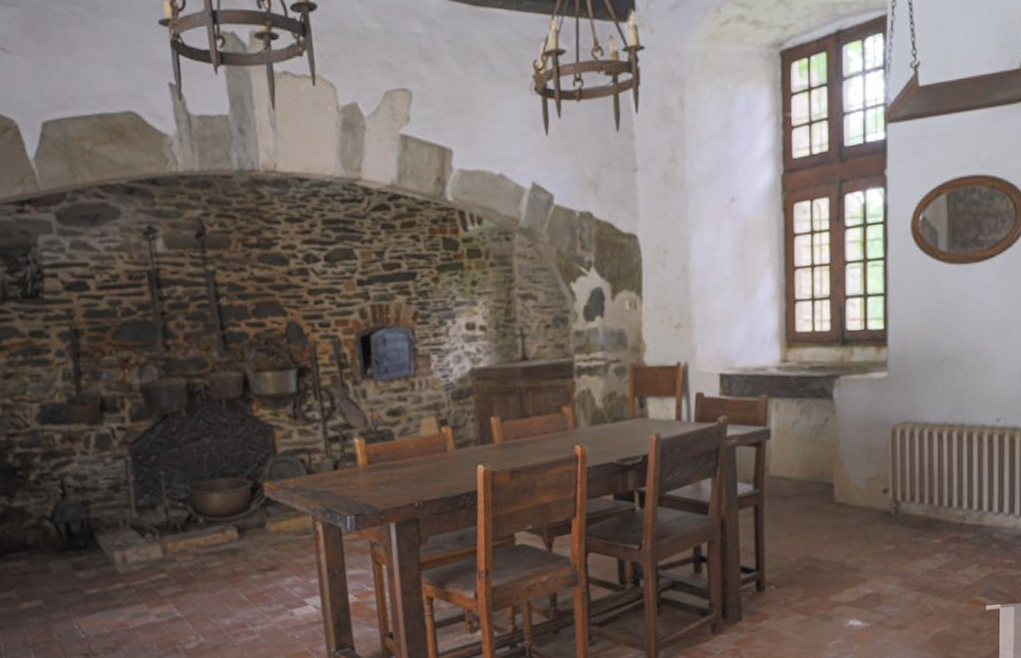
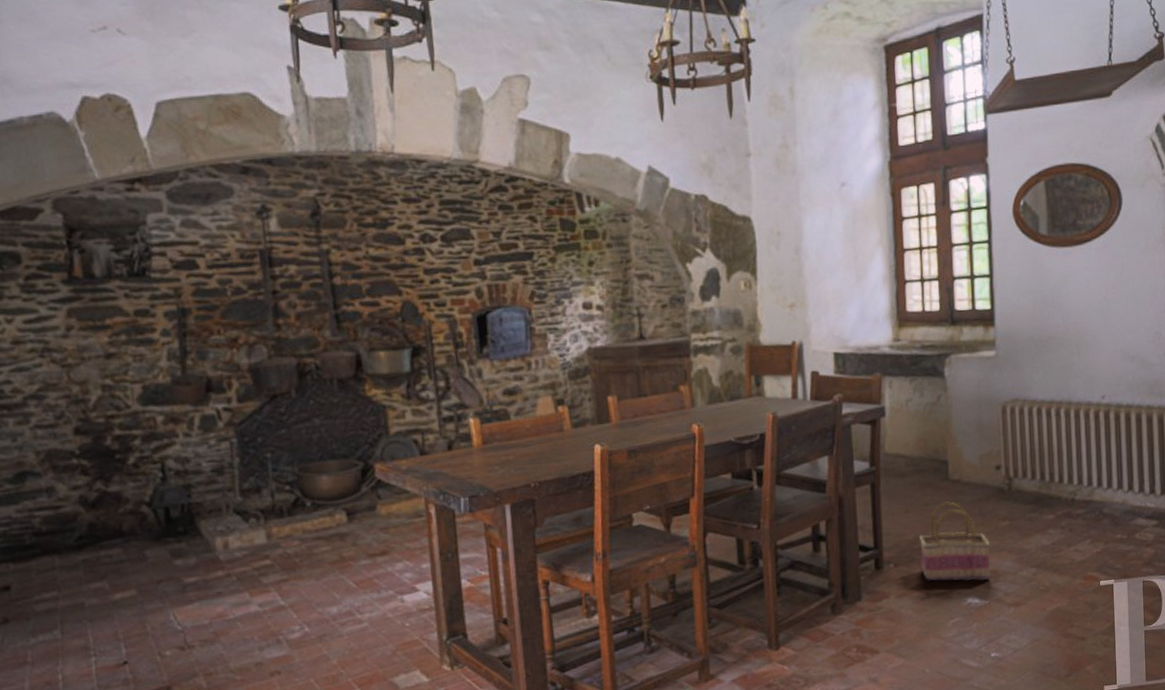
basket: none [801,524,875,604] -> present [918,501,991,582]

